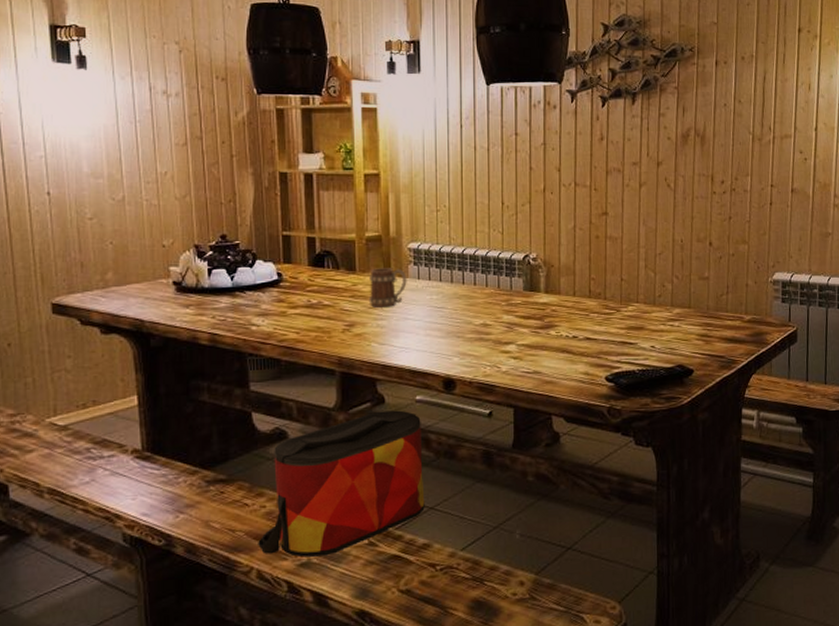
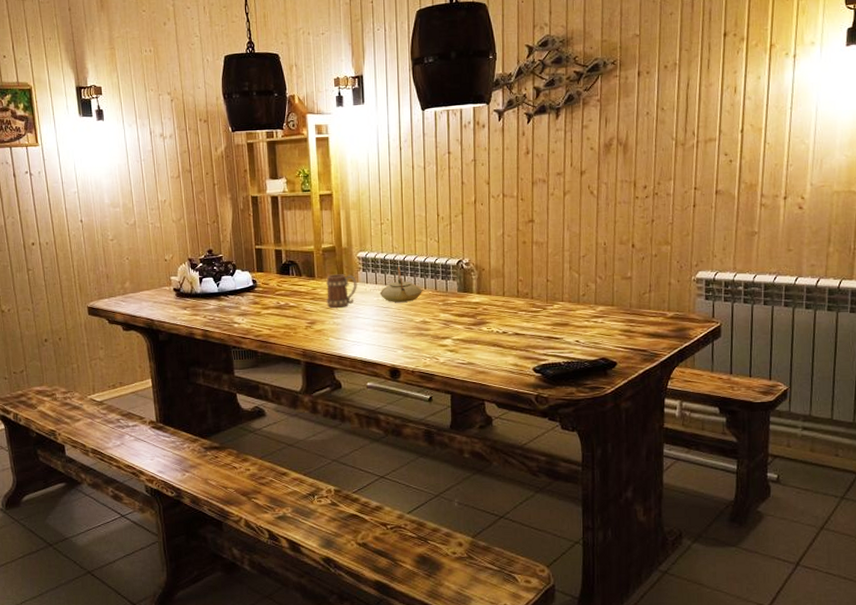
bag: present [258,410,425,557] -> none [245,394,377,512]
teapot: none [433,260,483,302] -> present [379,266,422,302]

